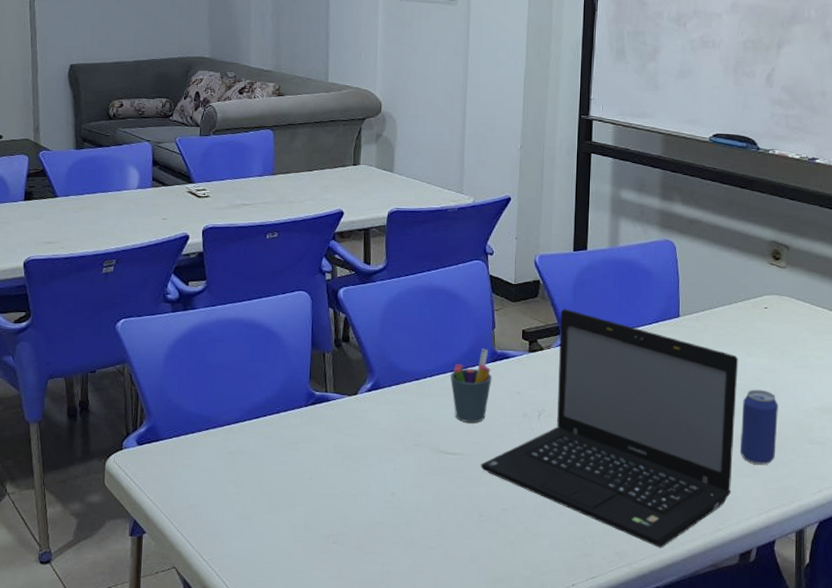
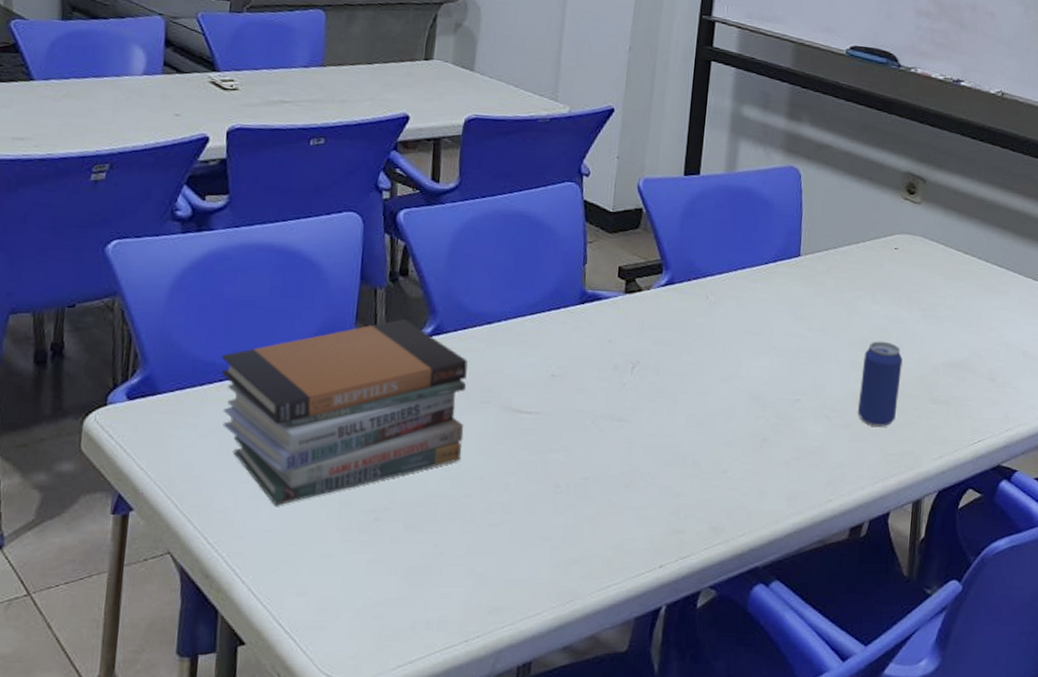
book stack: none [206,377,402,531] -> present [220,319,468,506]
pen holder: present [450,348,492,423] -> none [529,288,580,376]
laptop: present [480,309,738,549] -> none [560,243,863,523]

